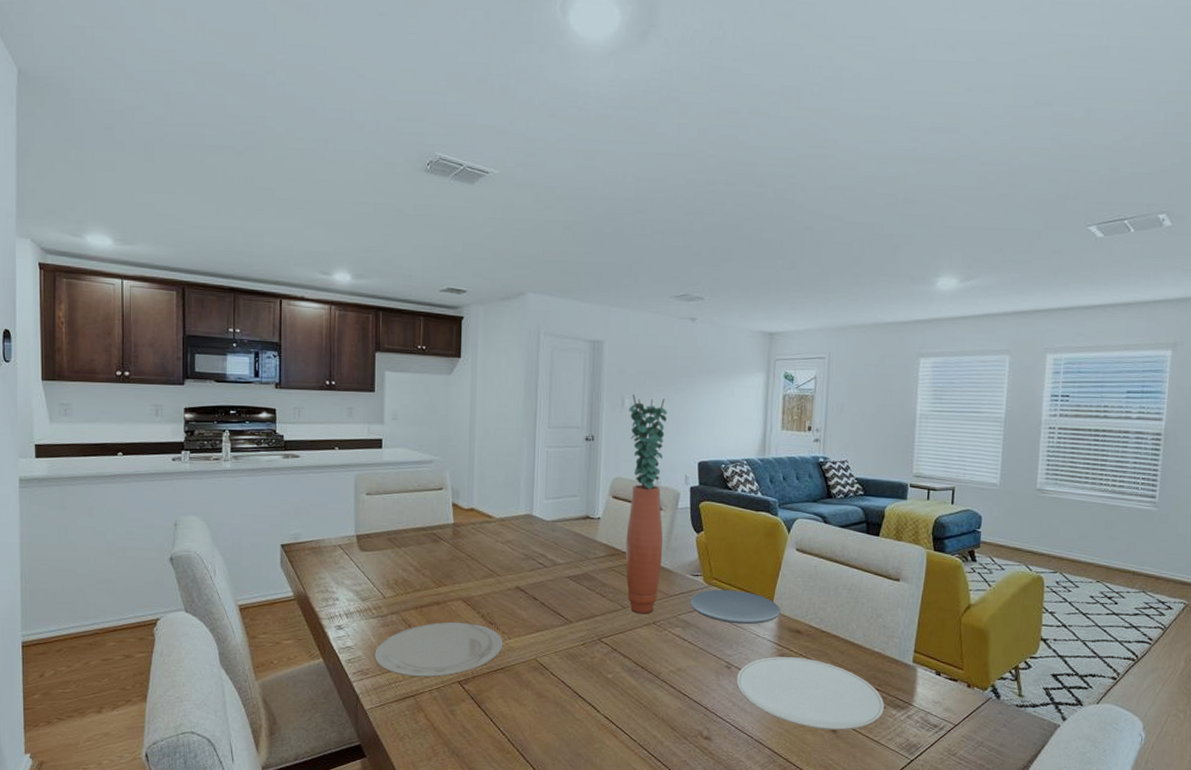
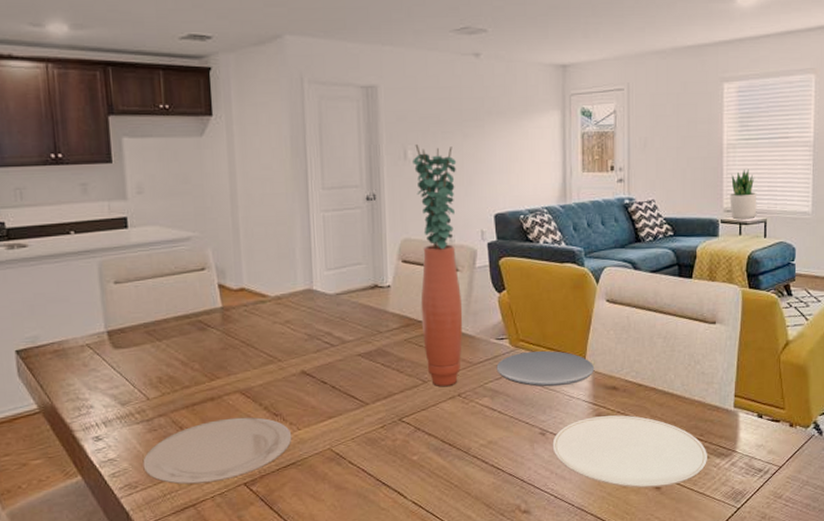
planter: none [919,438,947,486] -> present [730,168,757,220]

